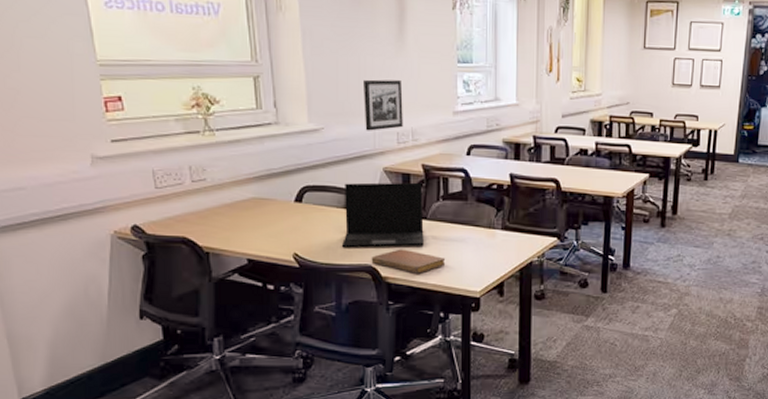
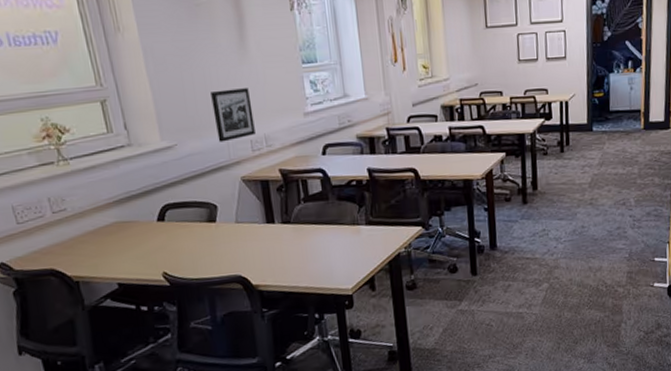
laptop: present [341,182,424,248] -> none [205,187,291,262]
notebook: present [371,249,446,274] -> none [240,255,315,279]

